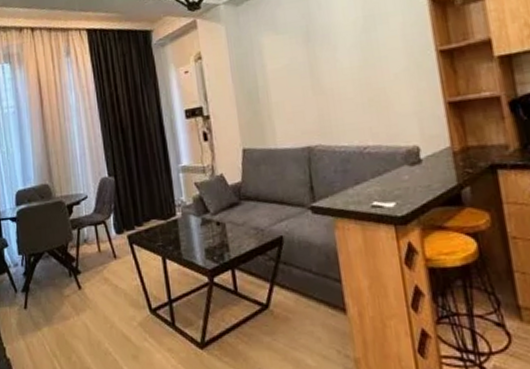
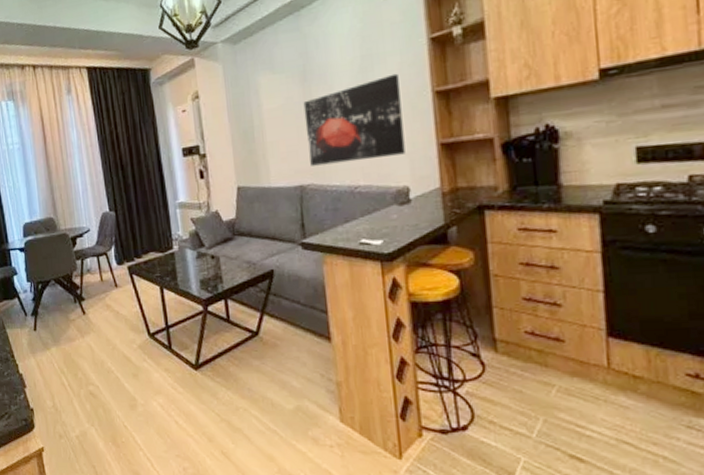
wall art: none [308,33,413,127] -> present [303,73,406,166]

